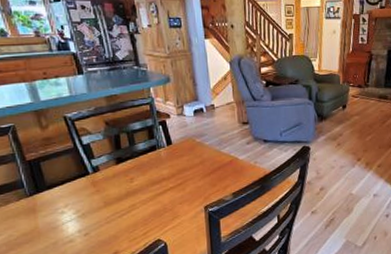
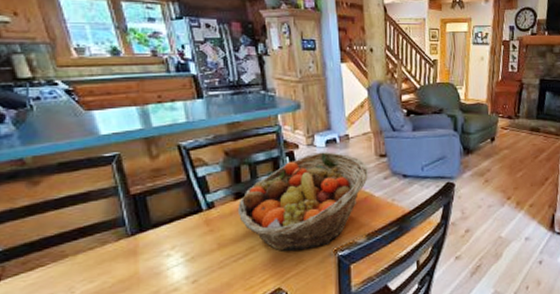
fruit basket: none [119,120,233,208] -> present [237,152,369,251]

